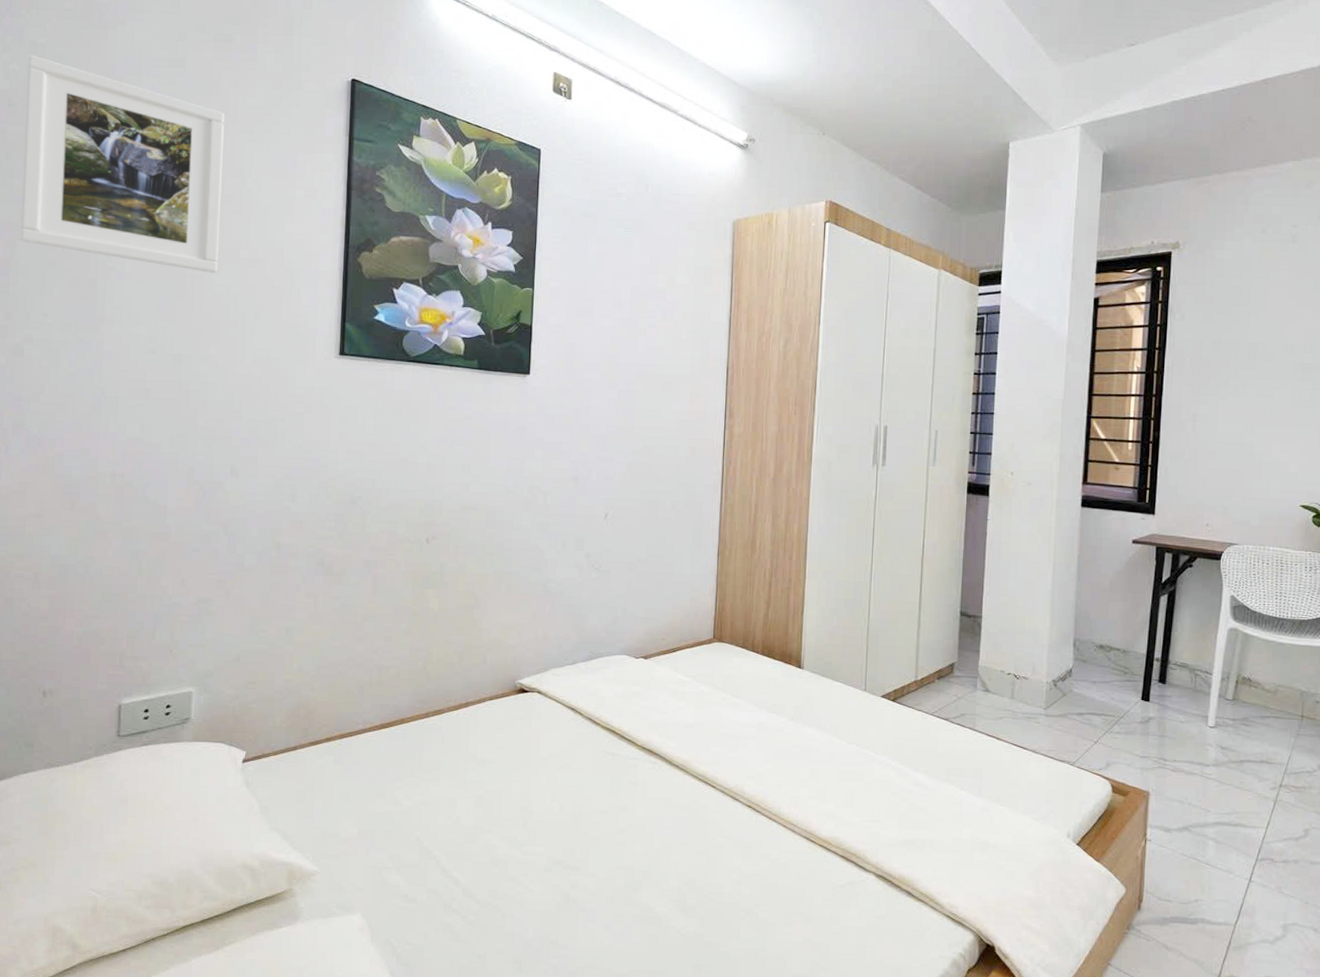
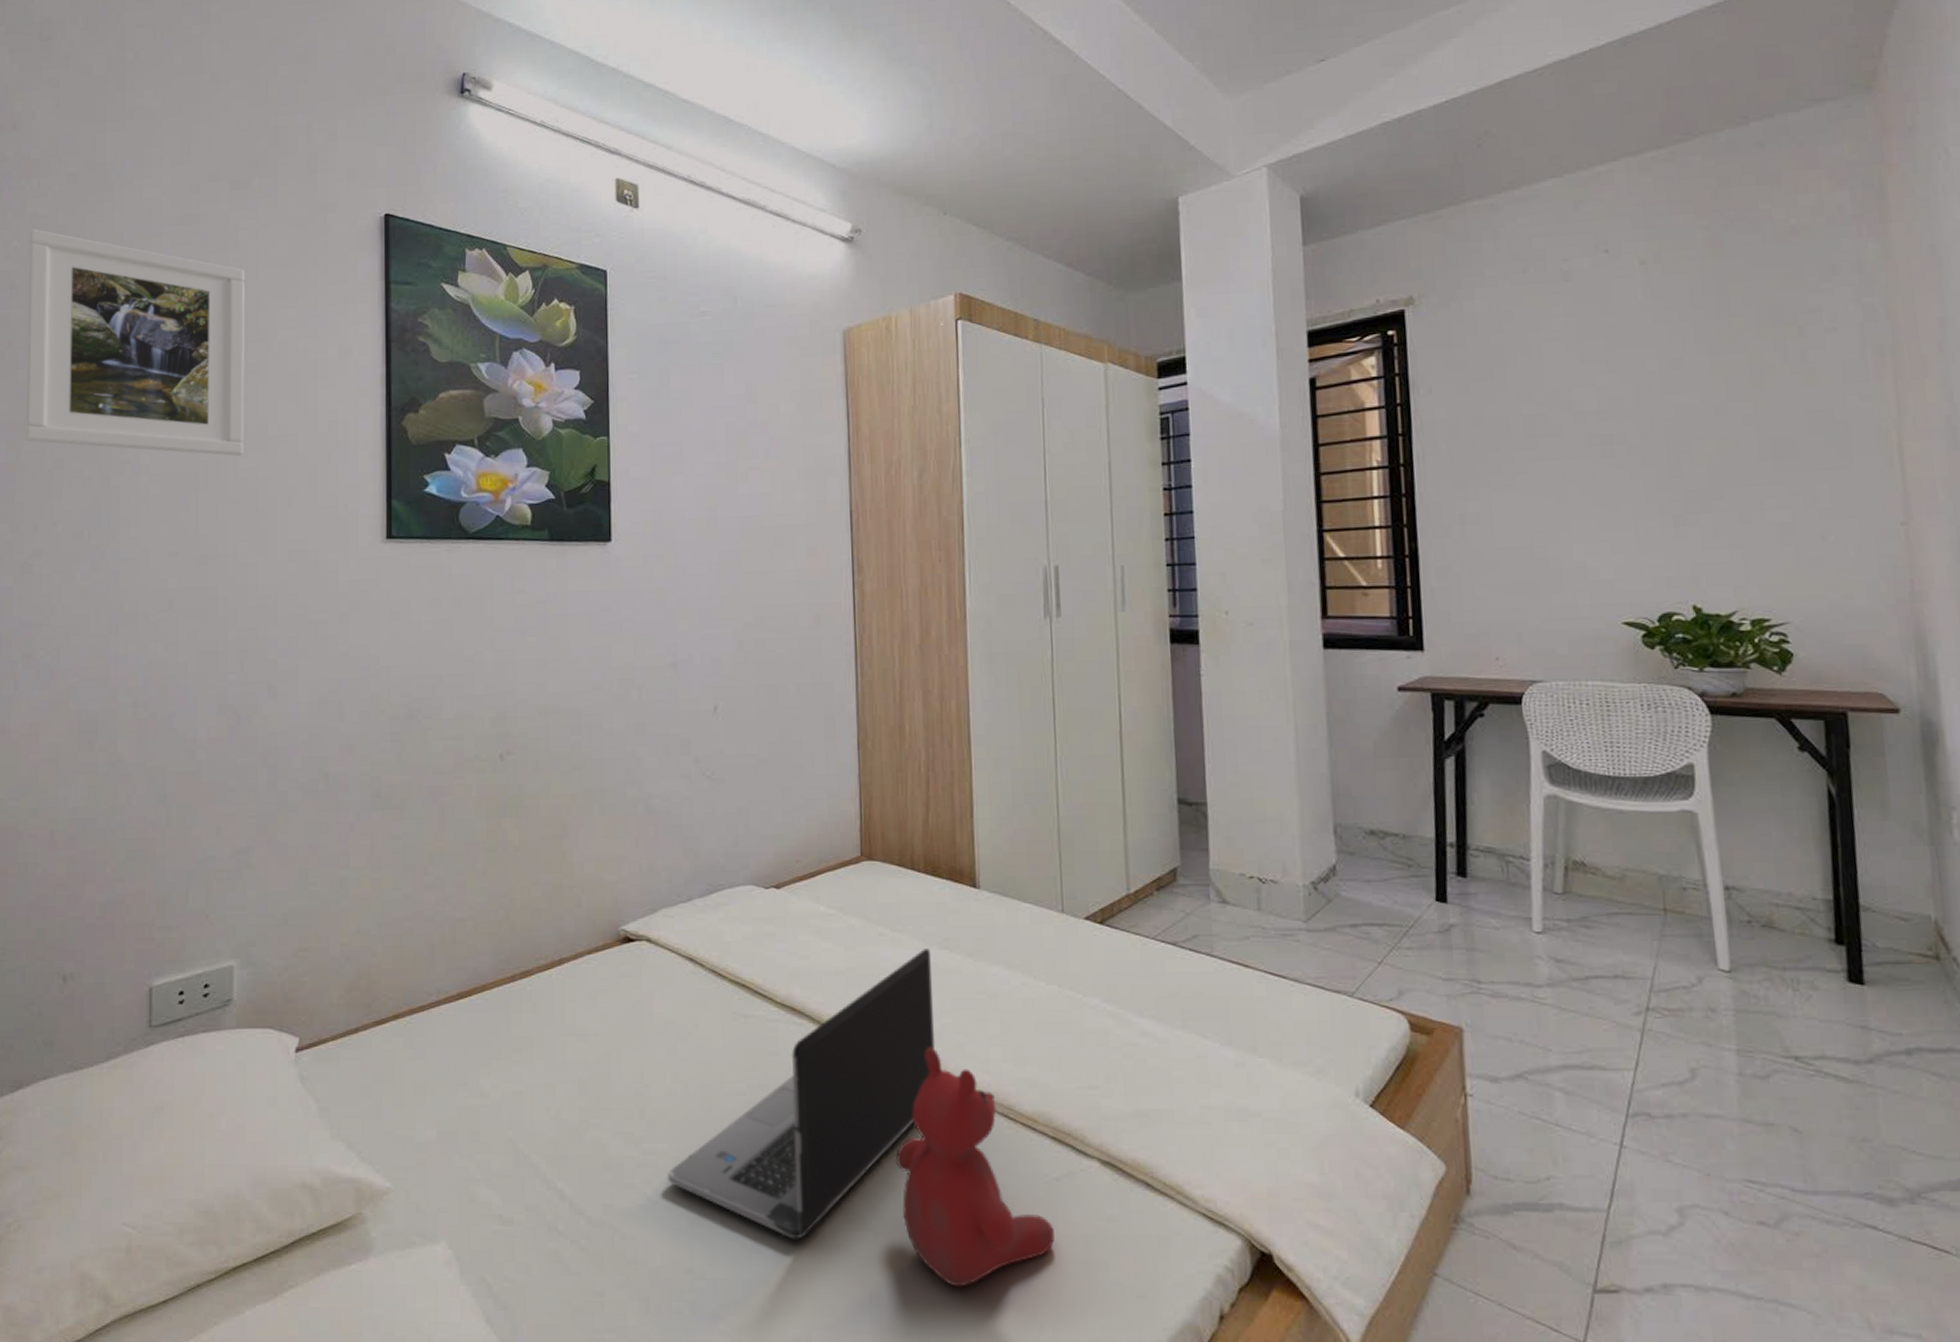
laptop computer: none [541,712,761,922] -> present [666,949,934,1240]
stuffed bear: none [722,785,836,962] -> present [896,1047,1054,1288]

